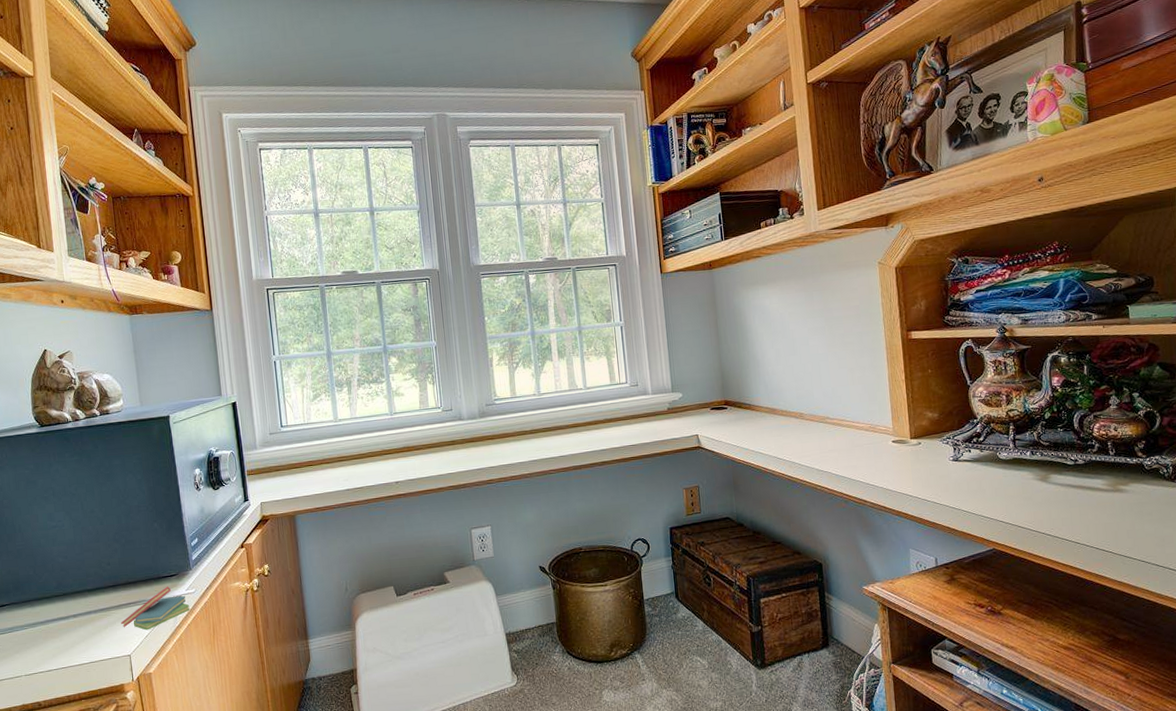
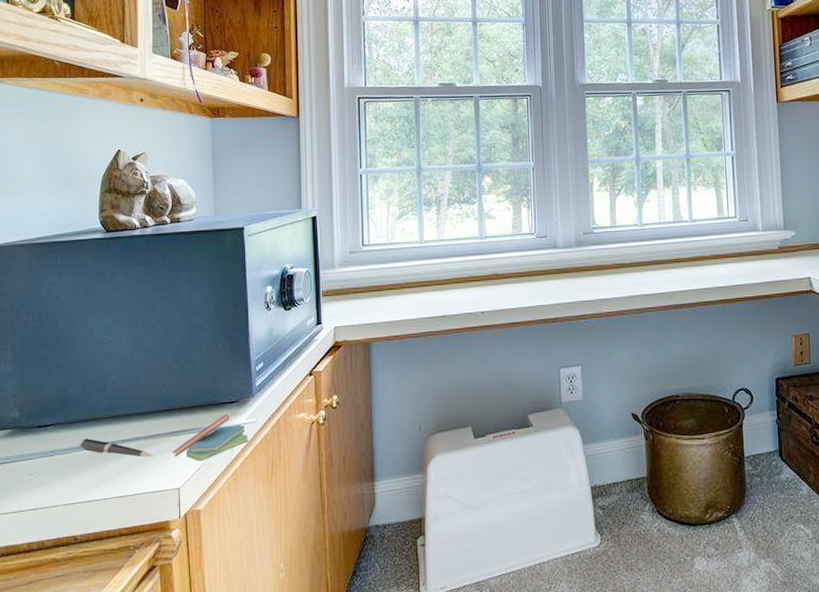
pen: none [34,615,104,630] -> present [79,438,154,458]

